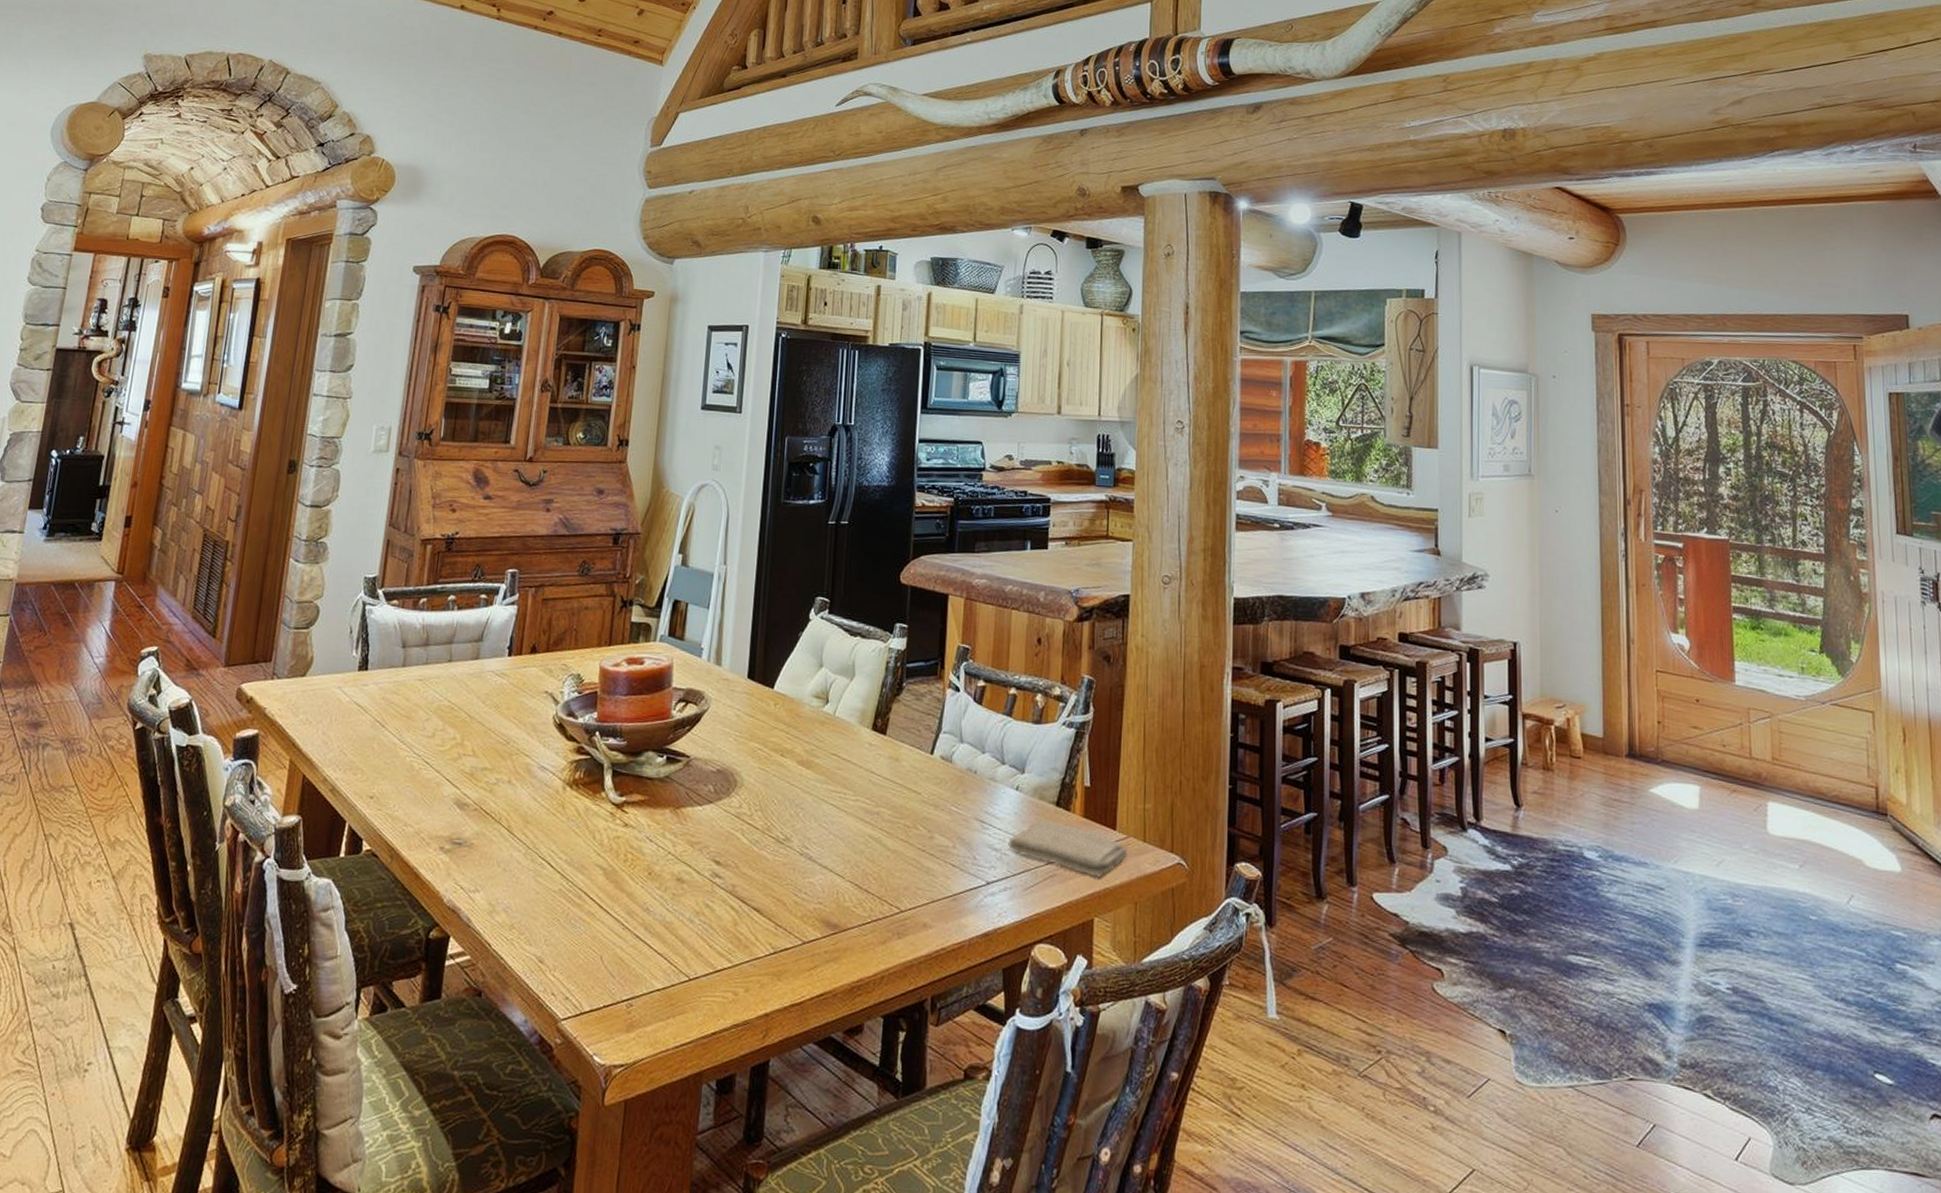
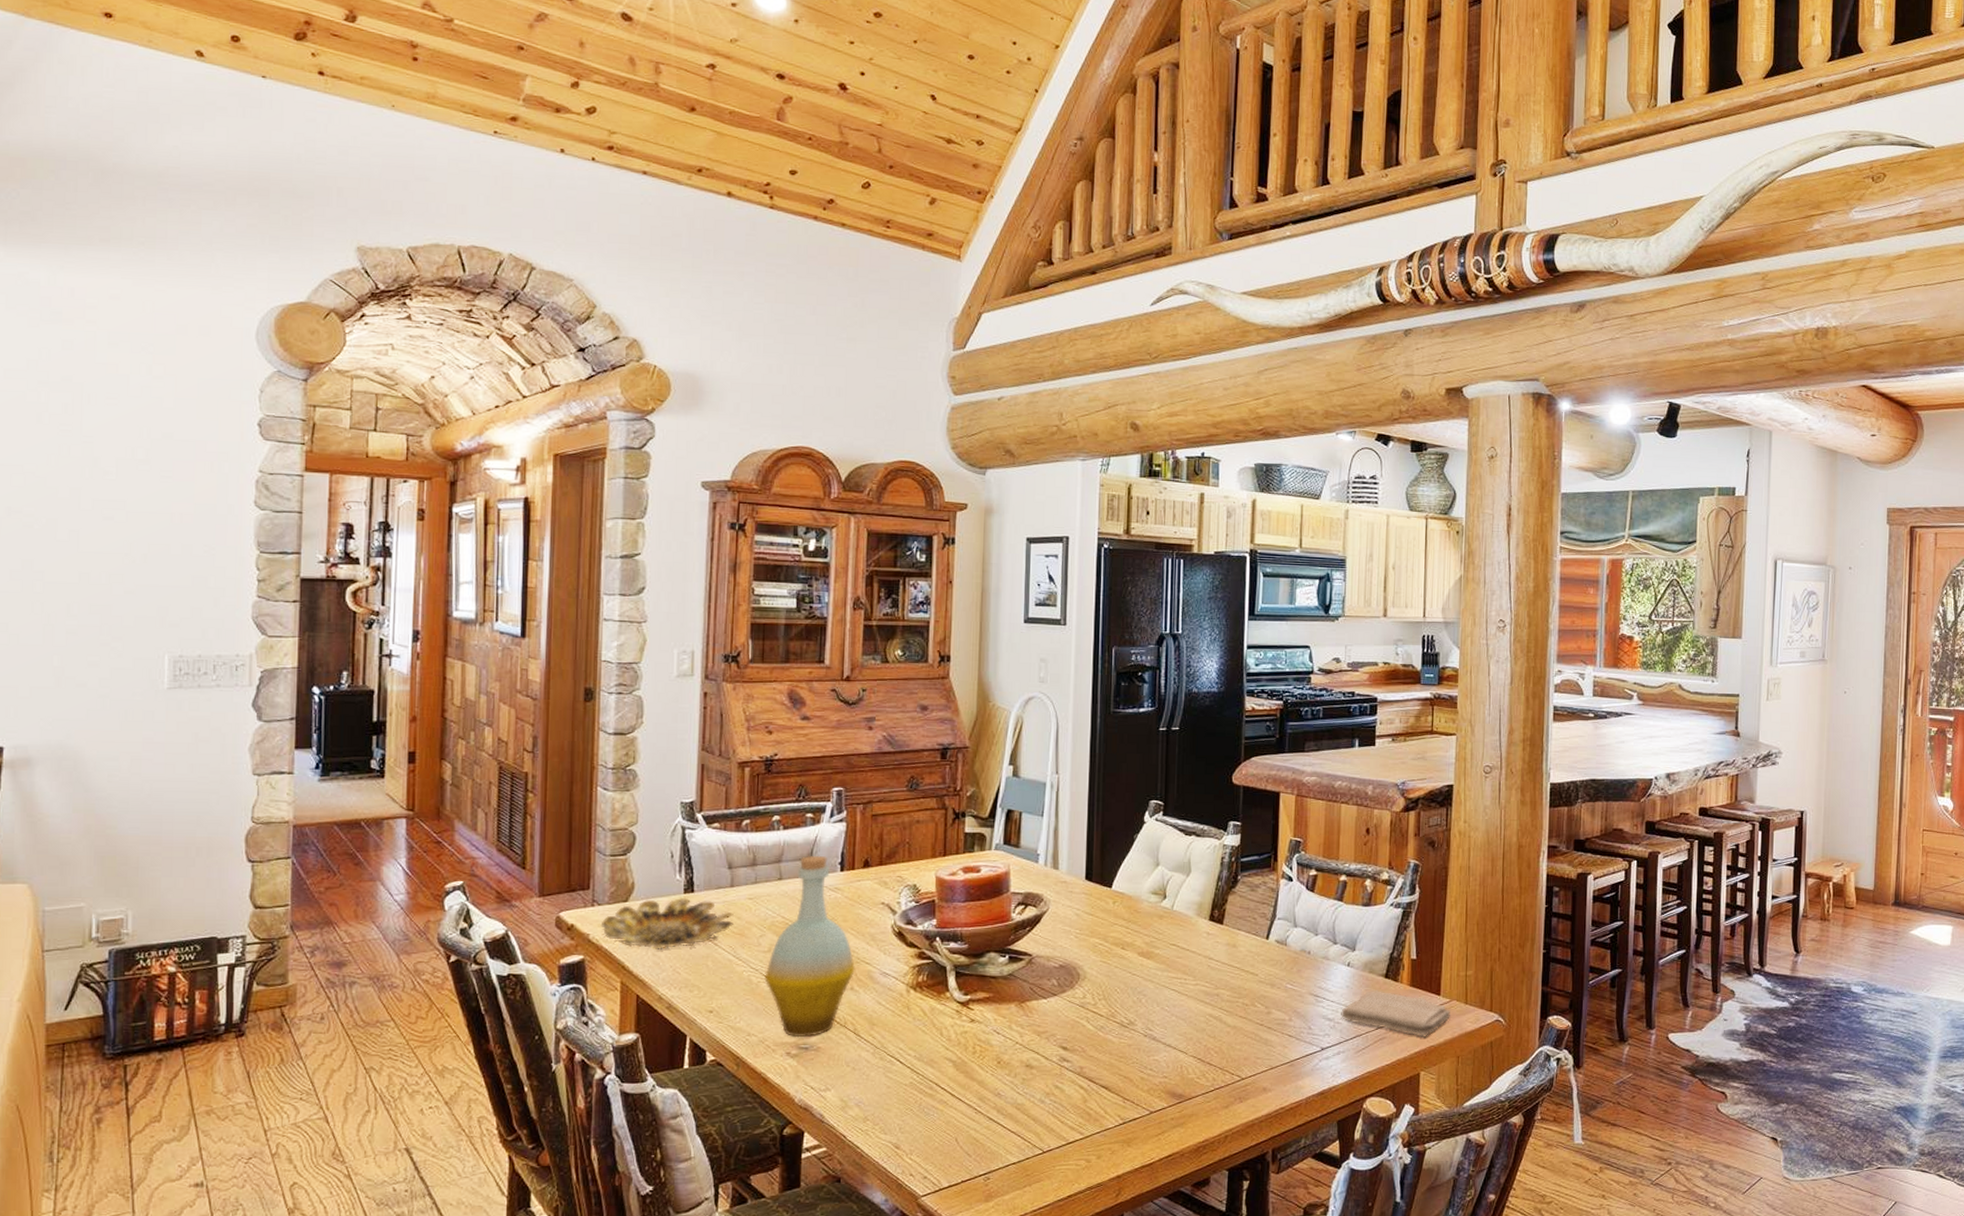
bowl: none [277,675,403,728] -> present [600,897,734,949]
bottle: none [426,638,514,832] -> present [764,855,855,1038]

